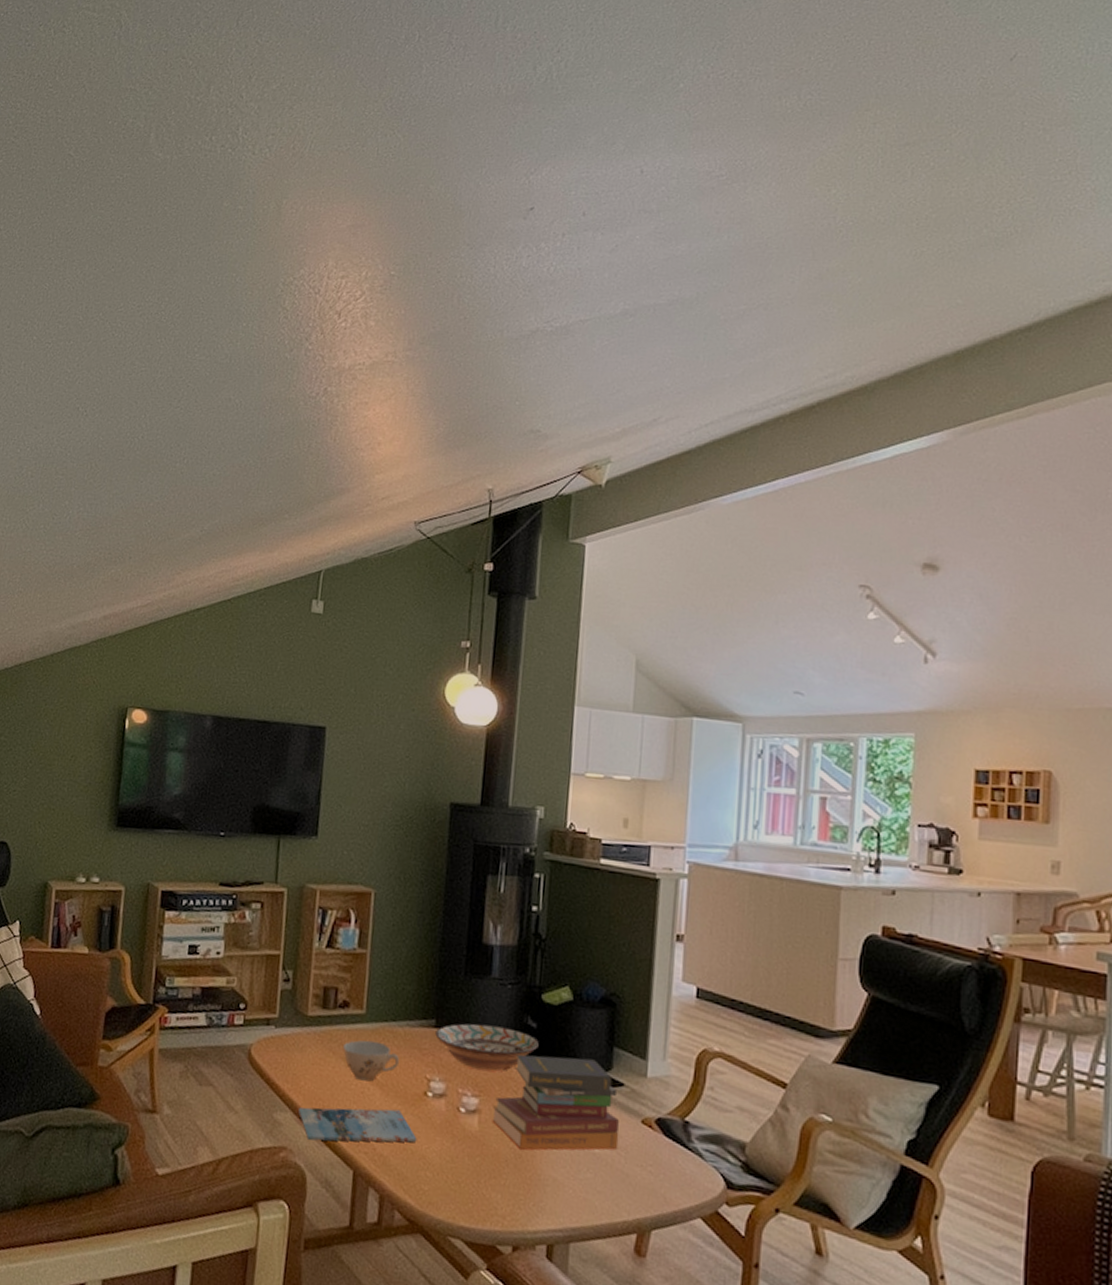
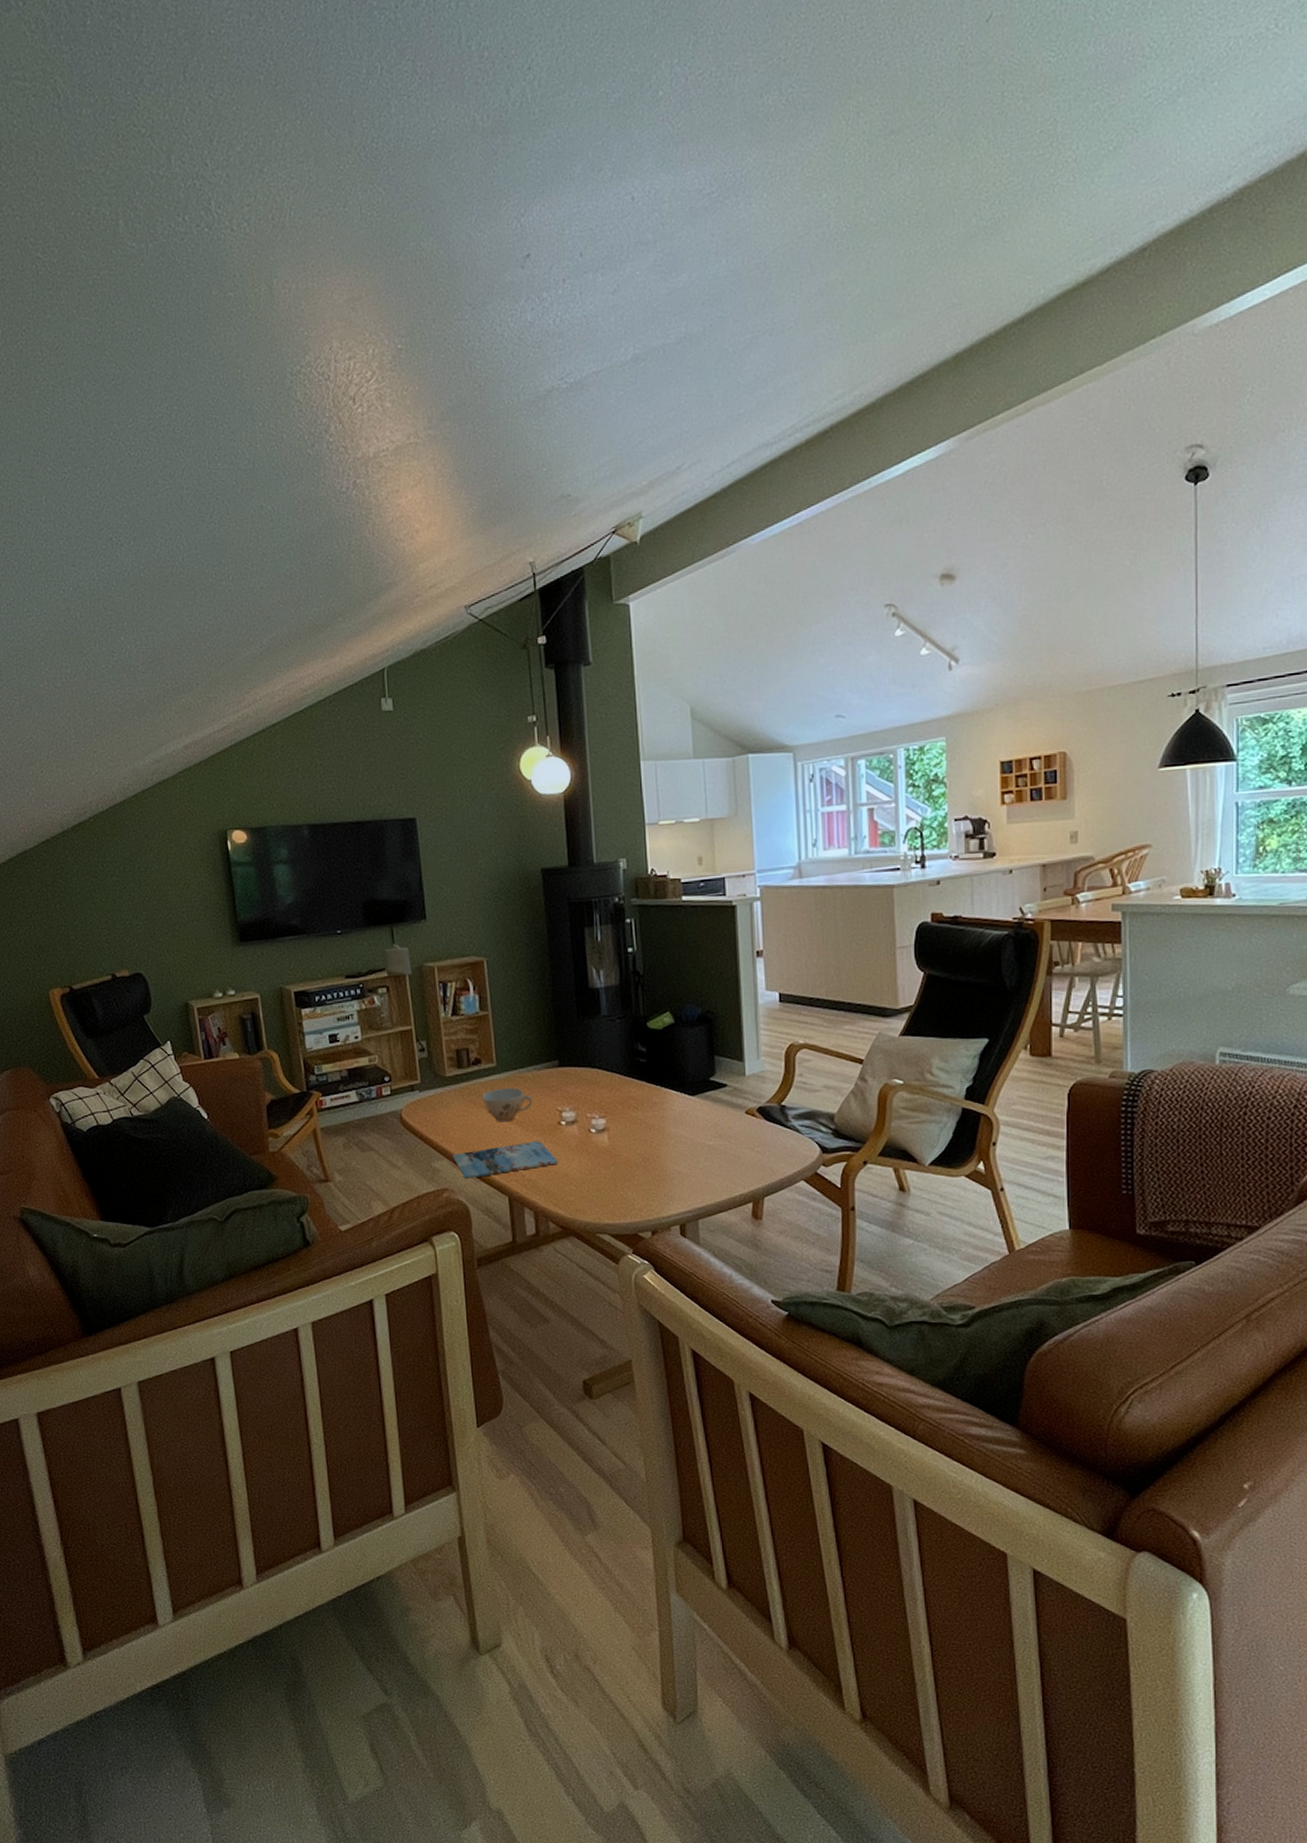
candle: none [263,856,293,895] -> present [384,943,412,978]
decorative bowl: present [435,1023,539,1072] -> none [560,1056,650,1096]
books: present [492,1054,619,1150] -> none [619,1069,729,1153]

